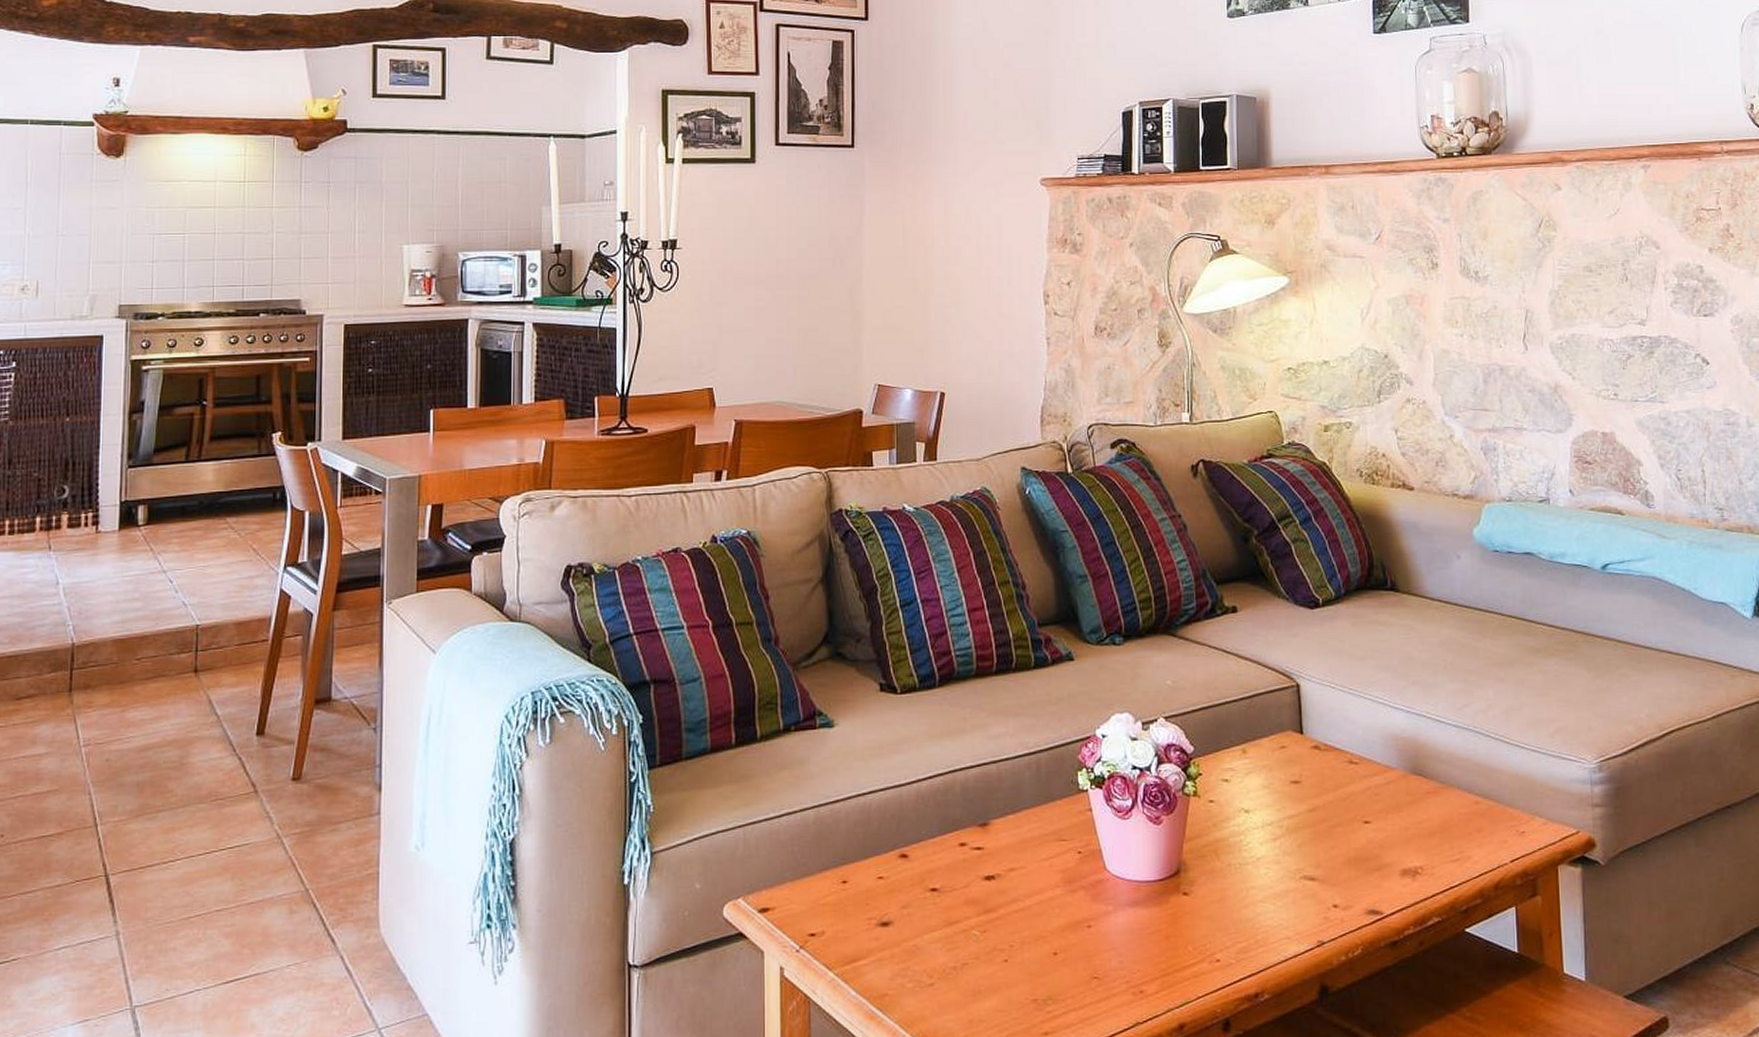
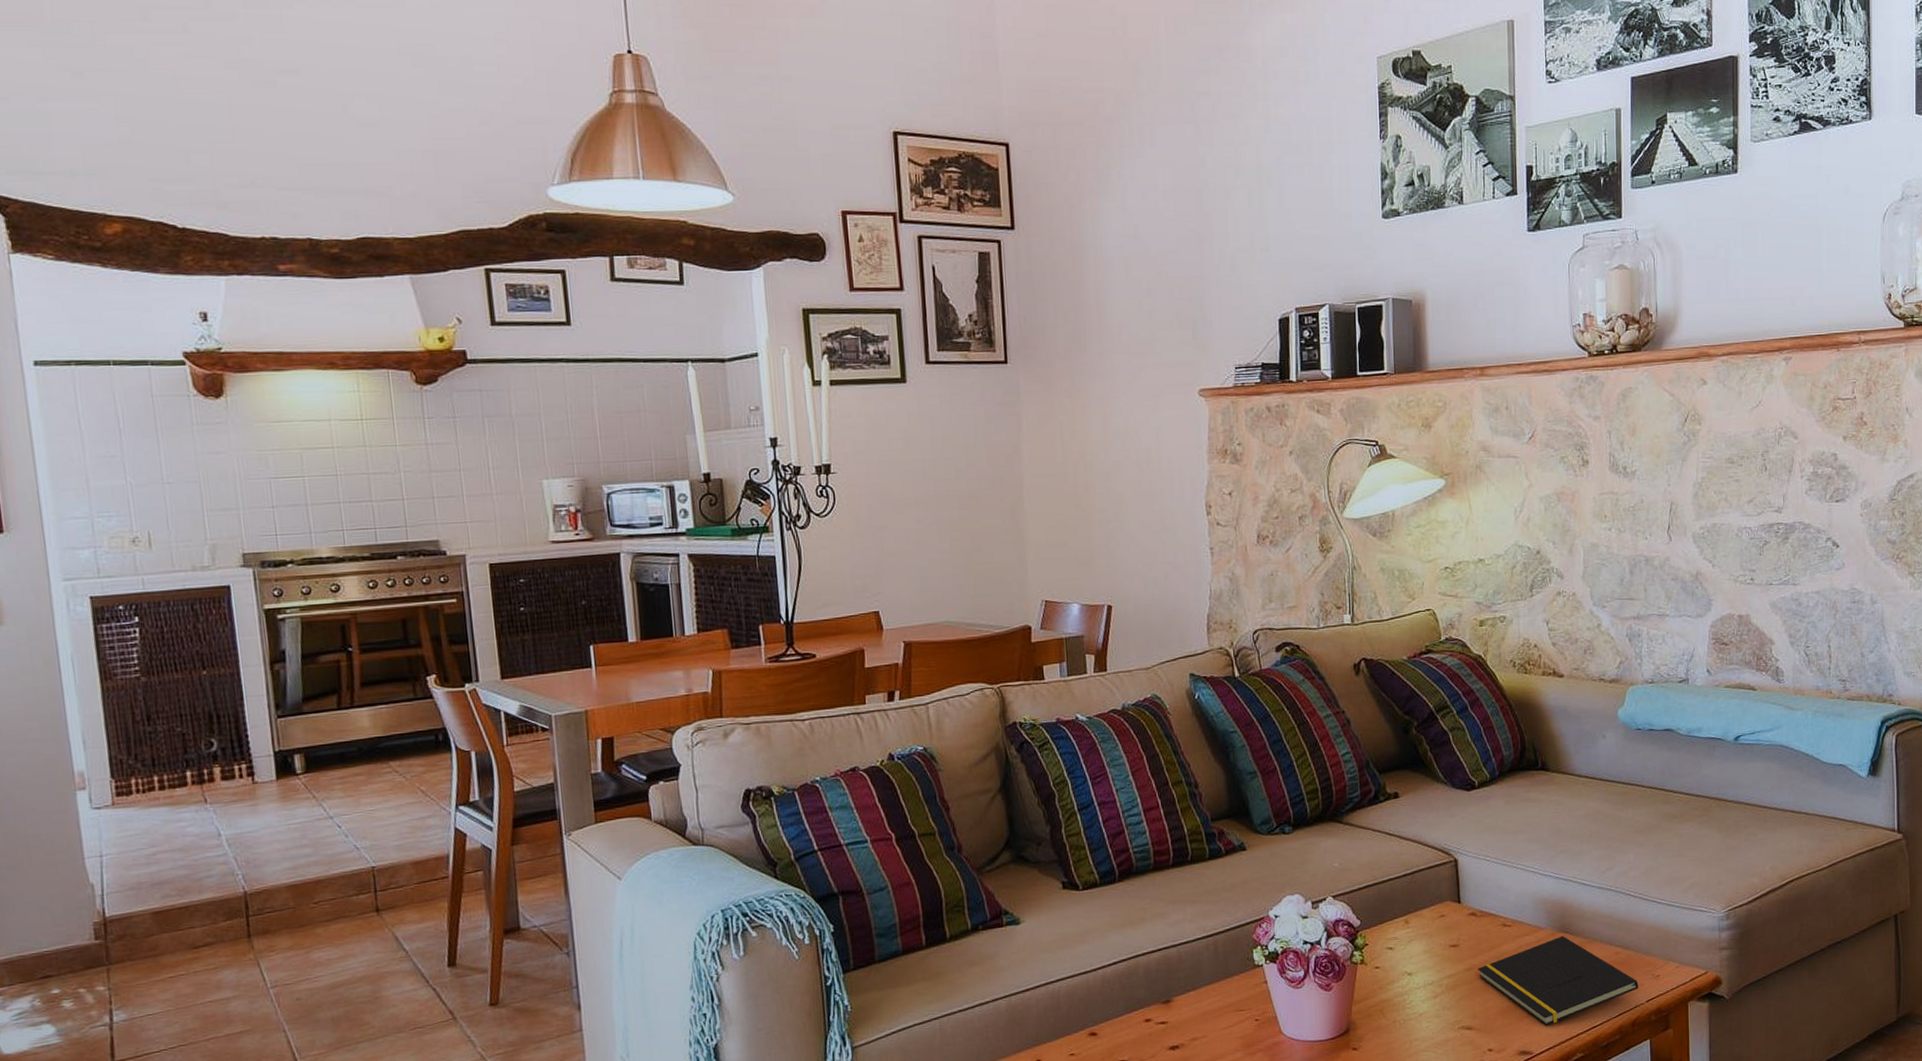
notepad: none [1322,778,1502,882] -> present [1478,935,1639,1026]

